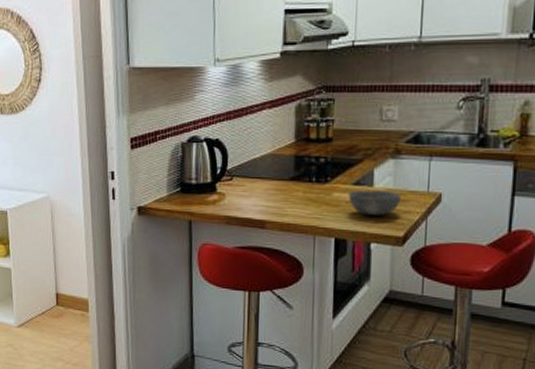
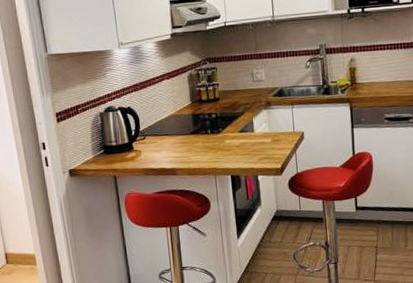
bowl: present [348,190,402,216] -> none [237,134,276,155]

